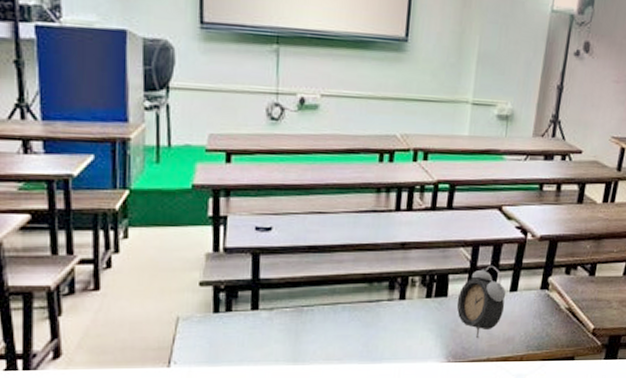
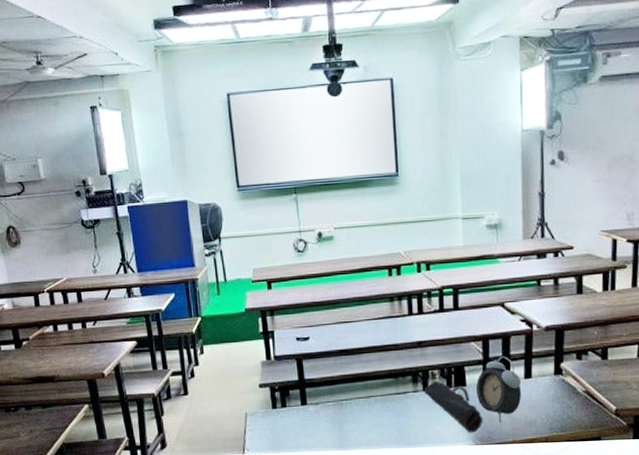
pencil case: none [399,288,460,349] -> present [423,380,484,433]

